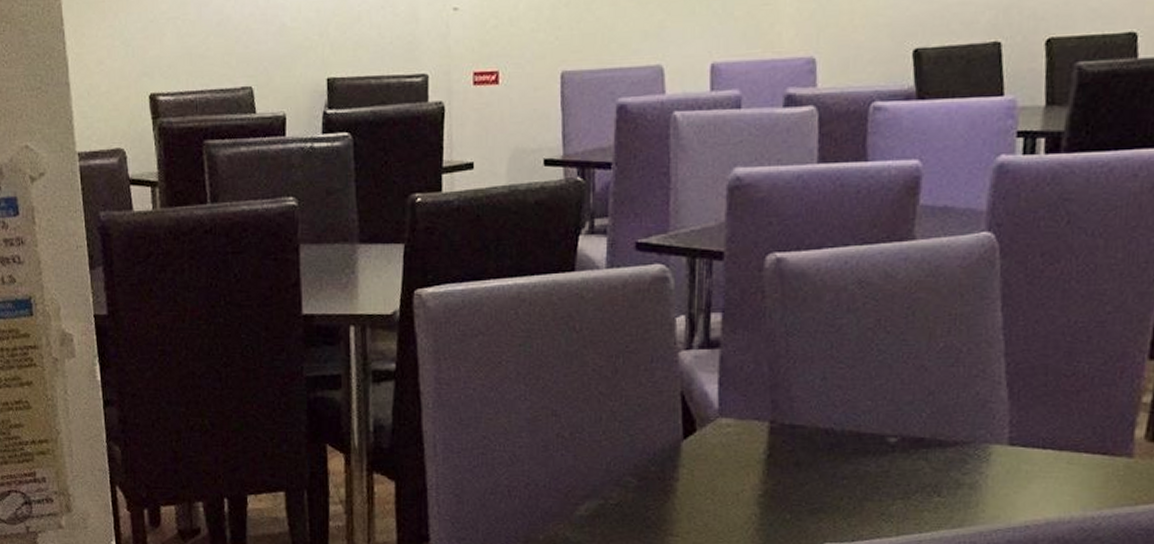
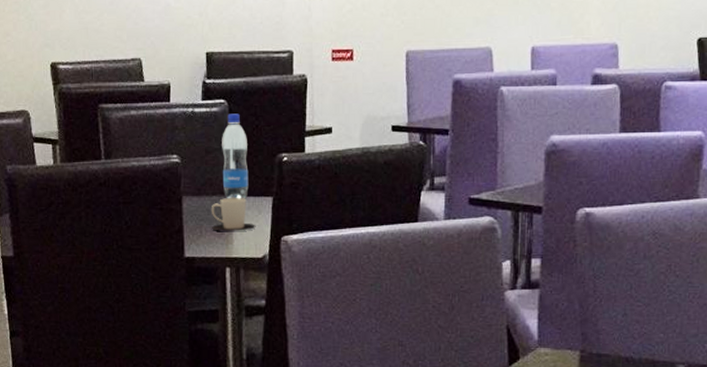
cup: none [332,245,385,284] -> present [211,198,256,231]
bottle: none [345,148,376,247] -> present [222,113,249,199]

